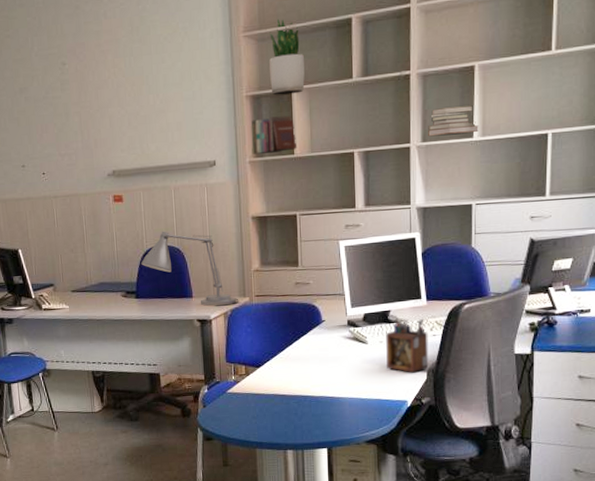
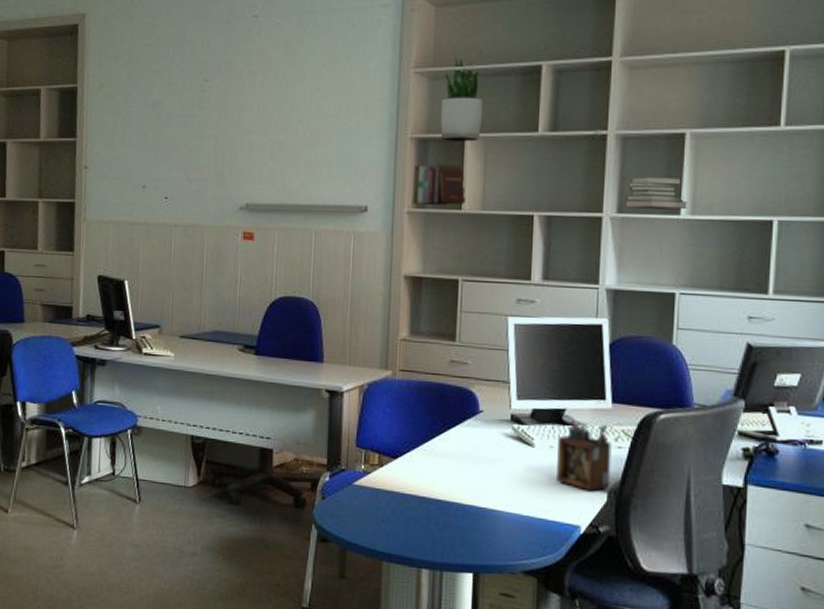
desk lamp: present [141,231,239,307] -> none [266,279,379,378]

